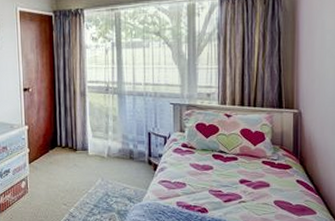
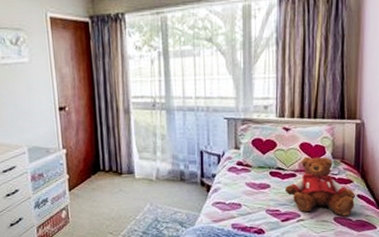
teddy bear: none [226,142,294,200] -> present [284,156,355,216]

